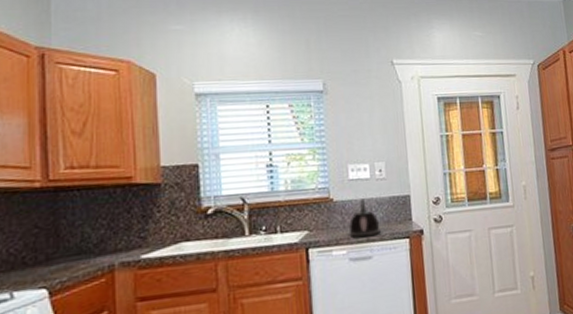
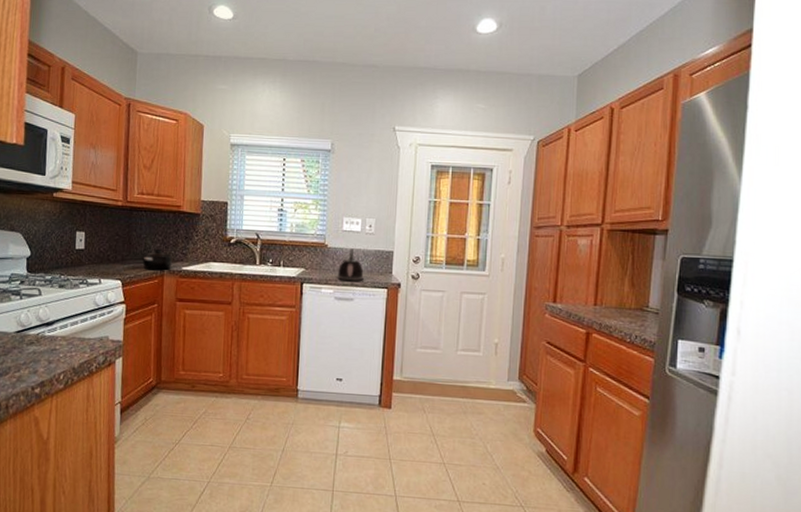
saucepan: none [79,235,126,268] -> present [142,248,173,271]

